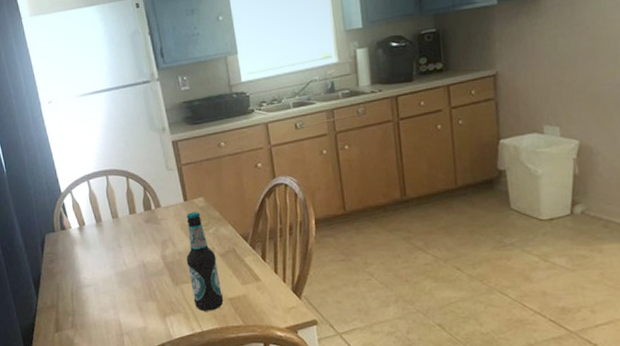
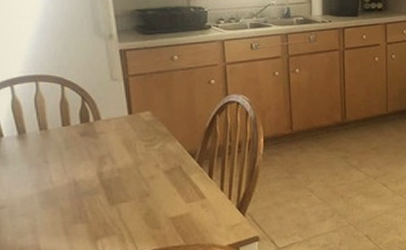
bottle: present [186,212,224,312] -> none [126,126,165,232]

